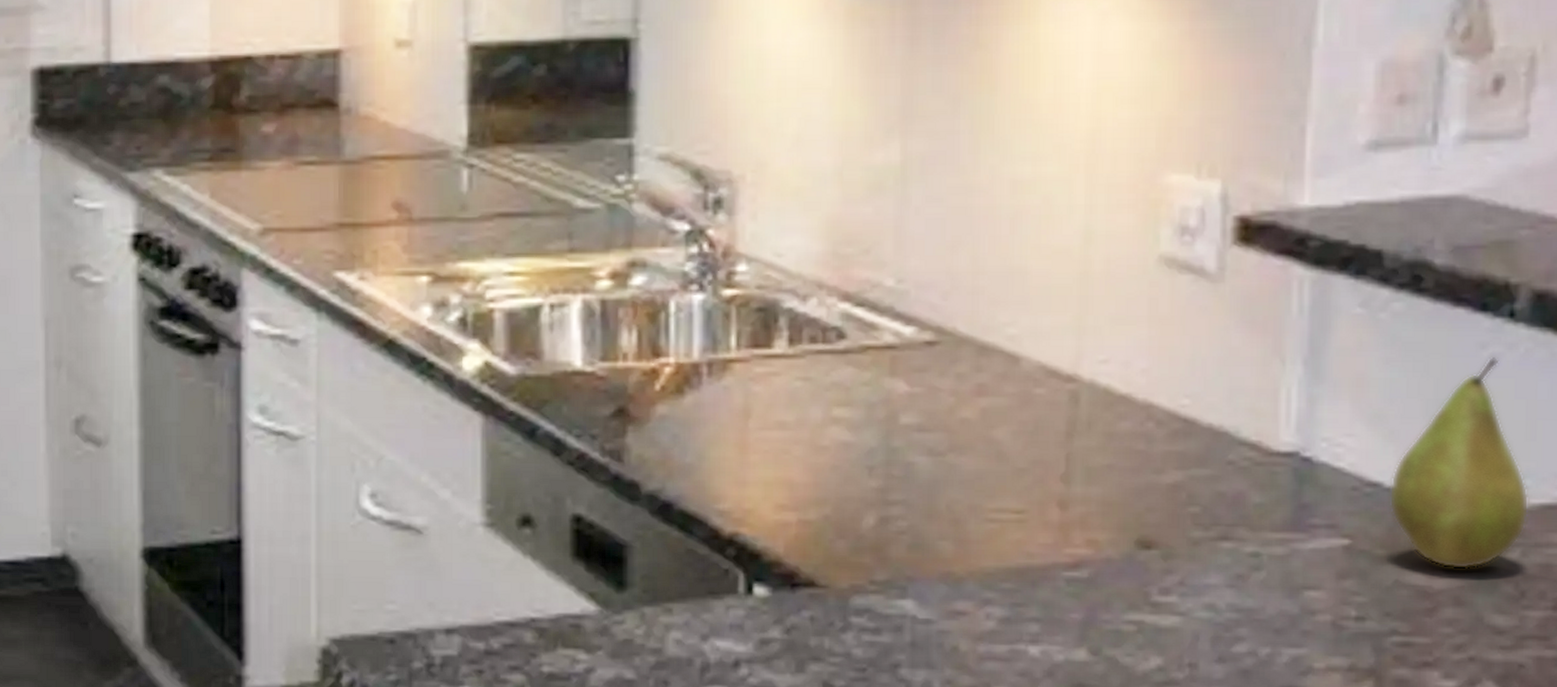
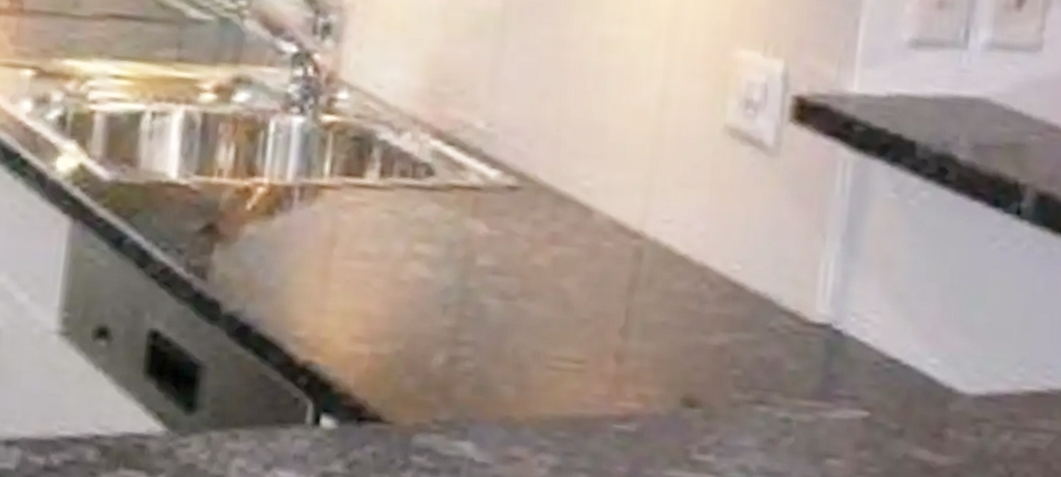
fruit: present [1389,356,1530,570] -> none [904,249,1023,448]

